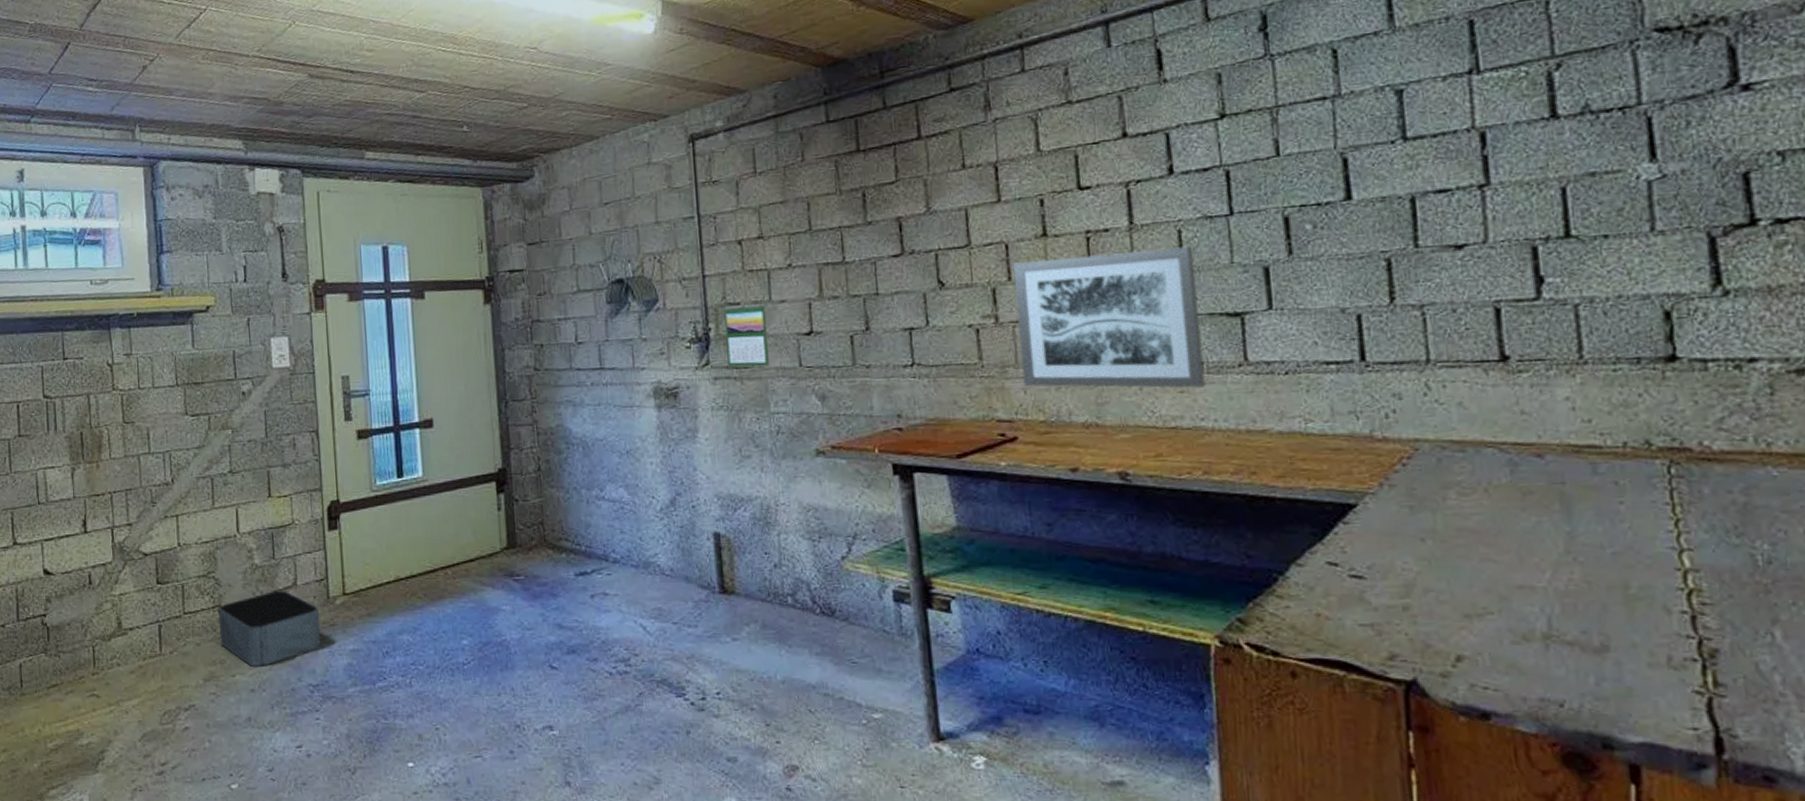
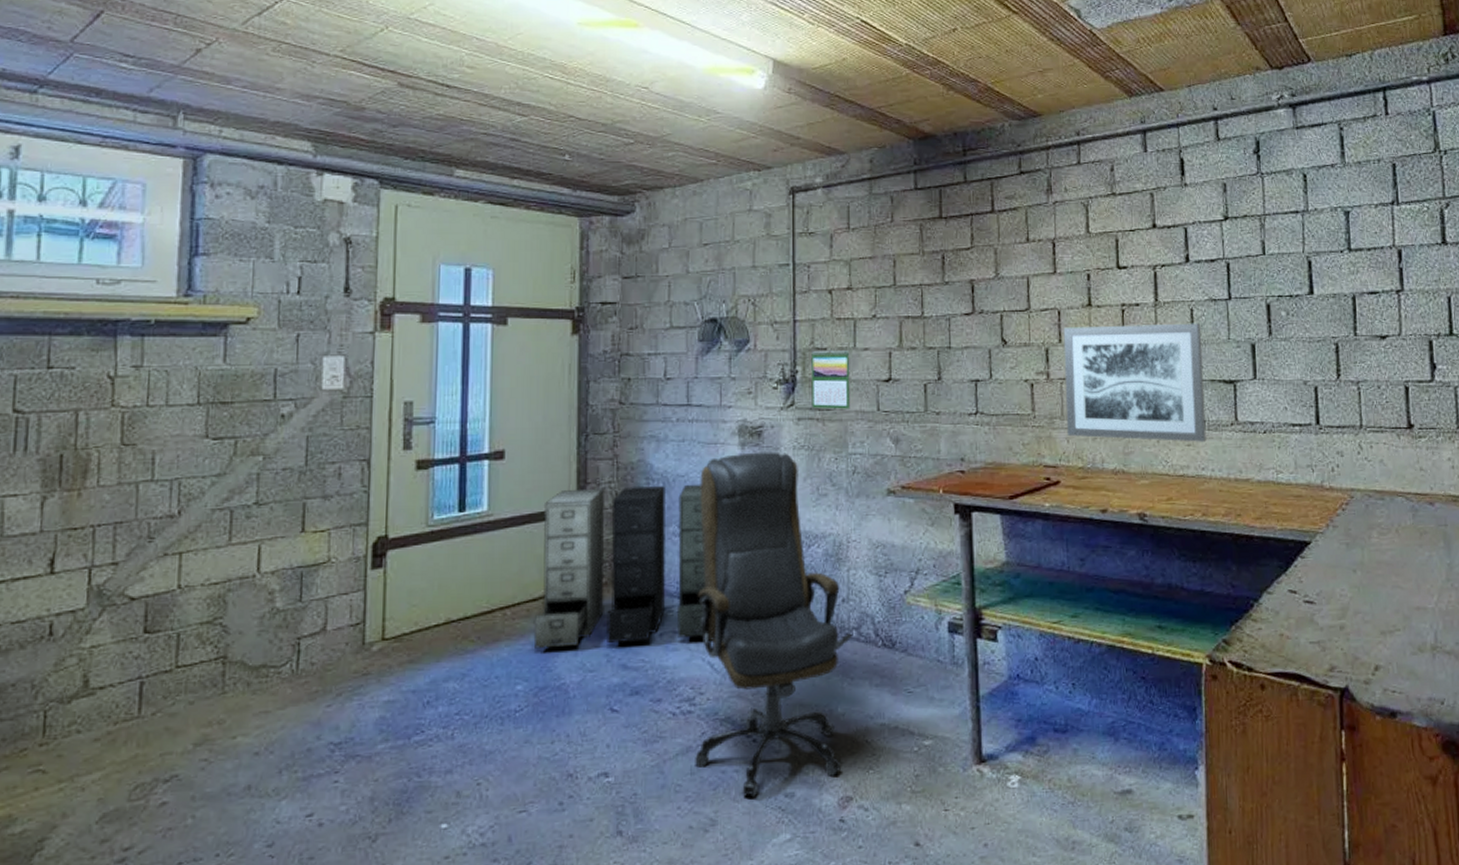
storage bin: present [218,590,322,666] -> none [221,636,351,726]
filing cabinet: none [472,447,633,607] -> present [534,484,706,649]
office chair: none [618,413,787,760] -> present [695,452,852,798]

